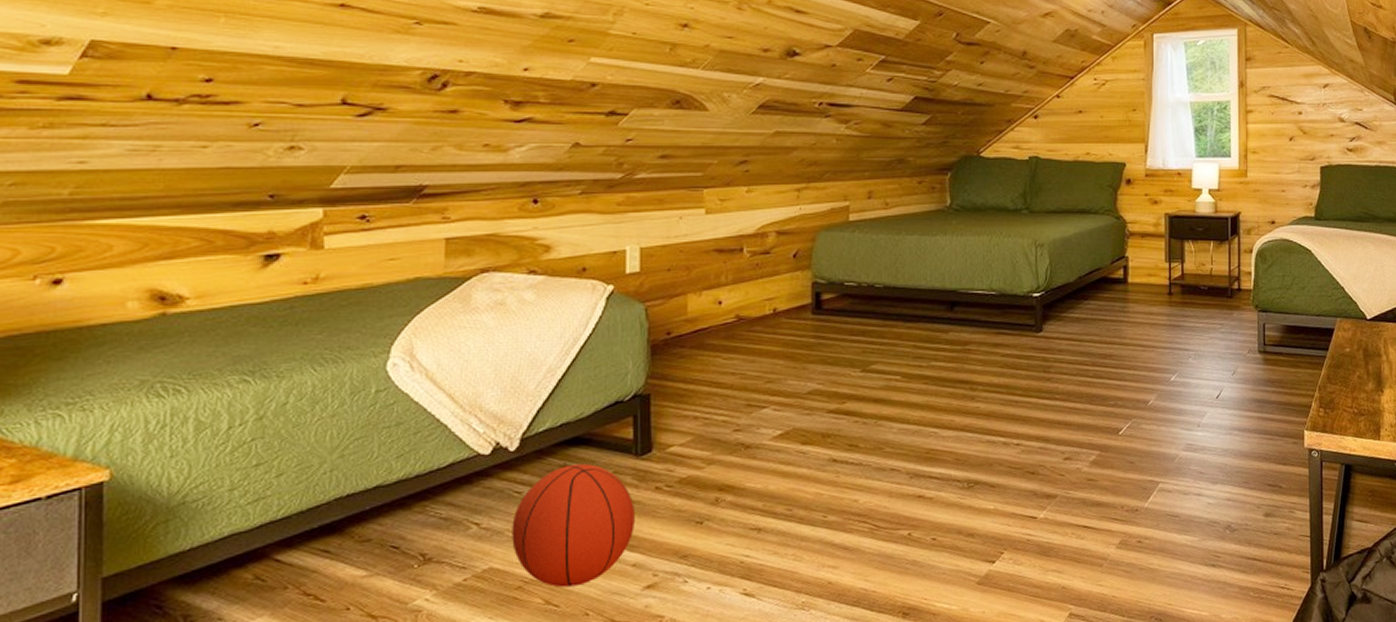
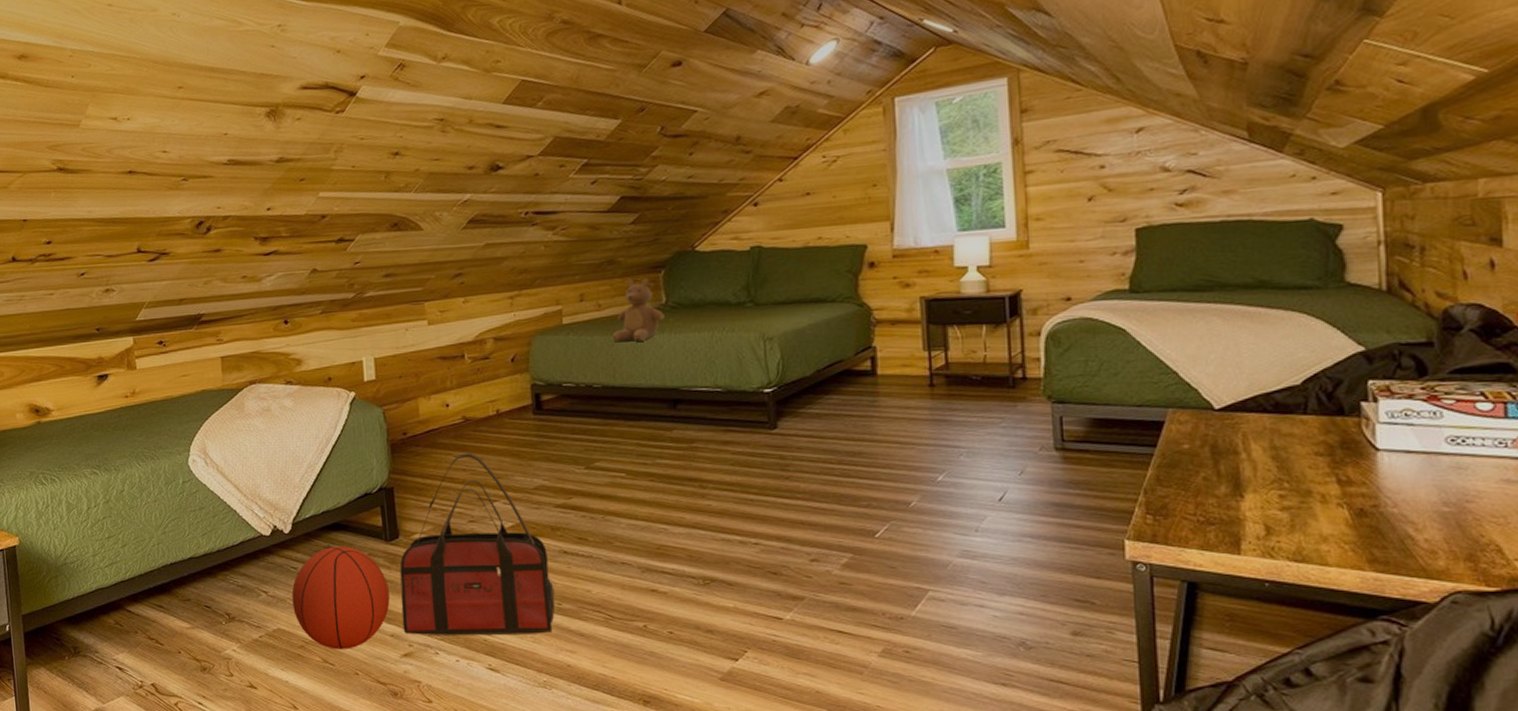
duffel bag: none [648,354,822,563] -> present [399,452,556,635]
teddy bear: none [898,179,948,243] -> present [612,278,665,343]

